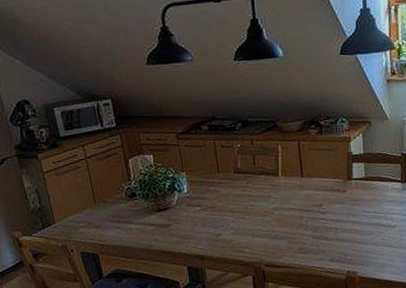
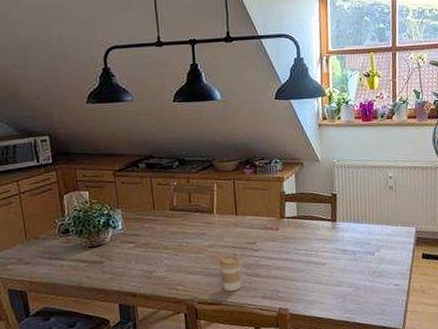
coffee cup: none [285,218,309,255] -> present [219,255,243,292]

